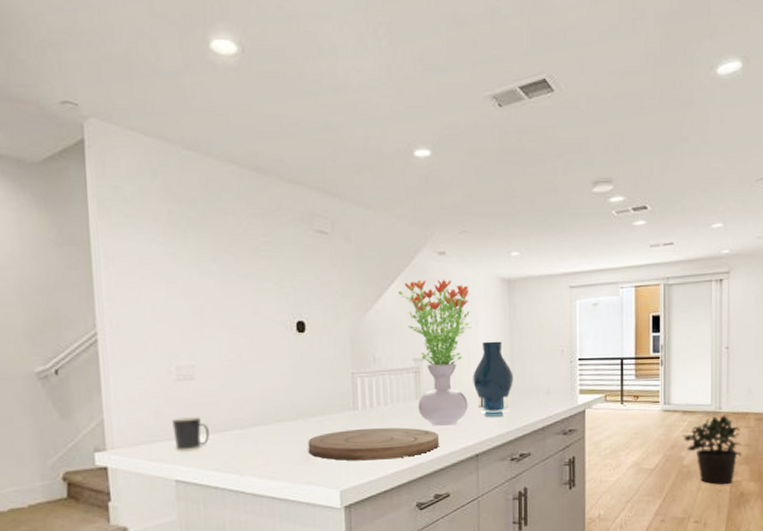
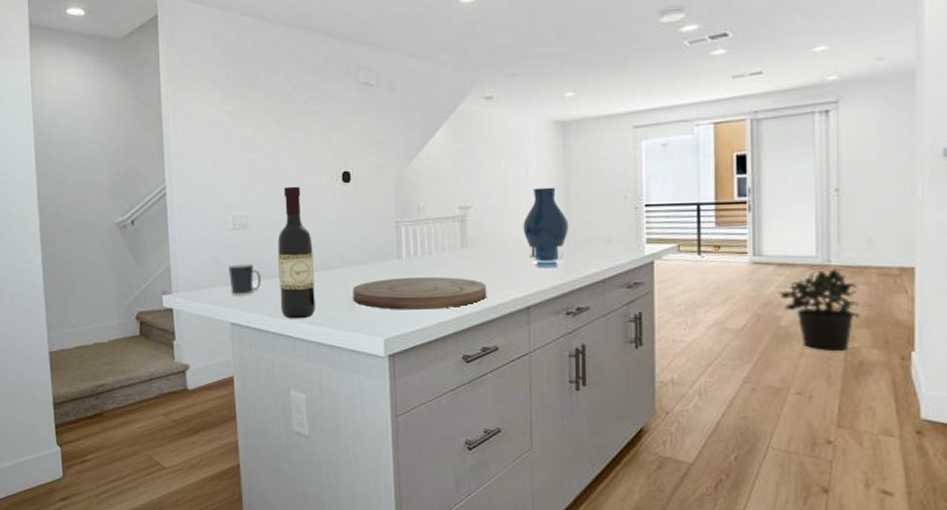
wine bottle: none [227,335,269,474] -> present [277,186,315,319]
flower arrangement: present [398,279,472,426] -> none [443,124,521,276]

